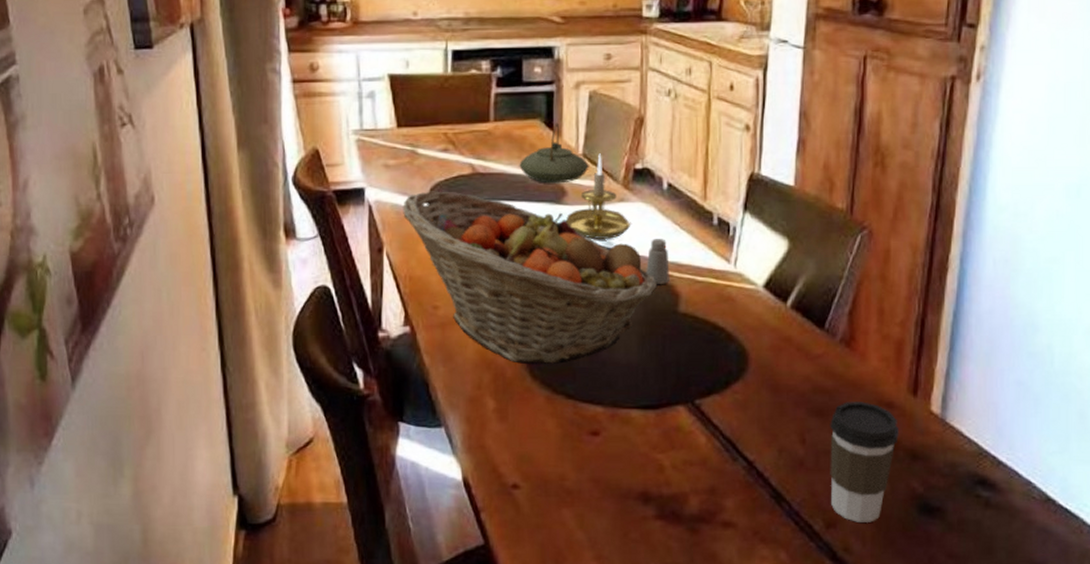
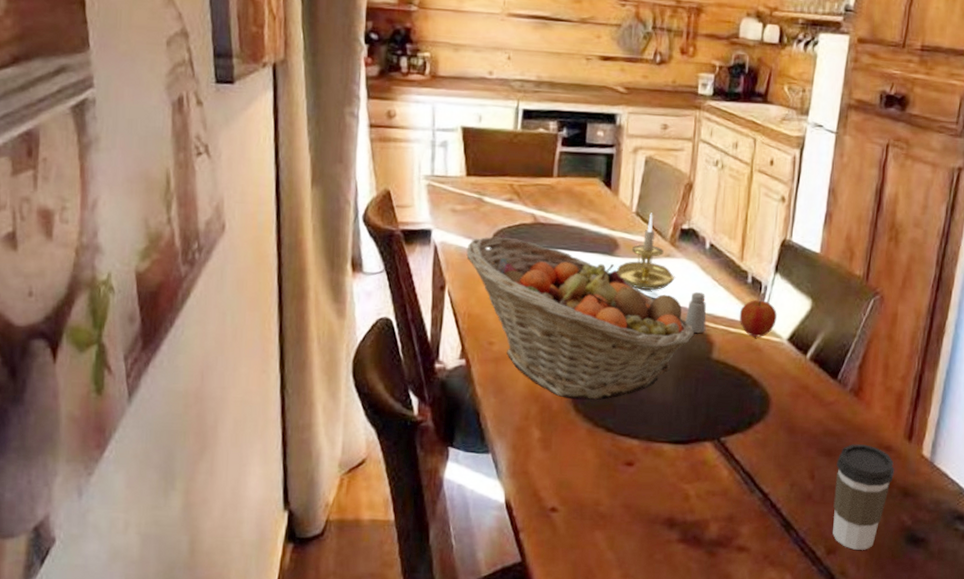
teapot: present [519,122,589,184] -> none [577,182,641,237]
apple: none [706,244,749,285] -> present [739,300,777,337]

